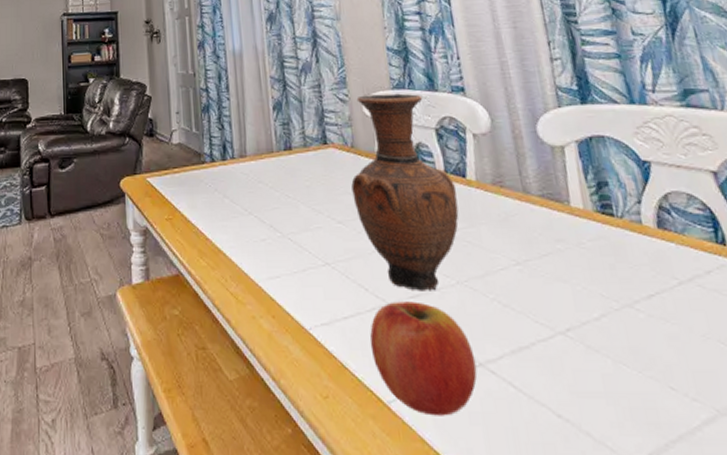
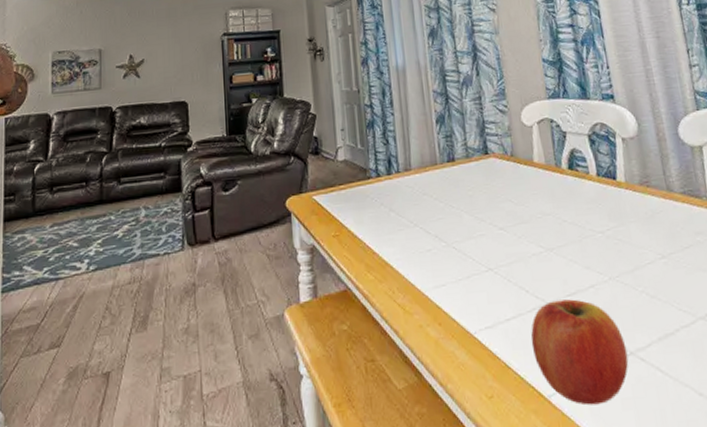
vase: present [351,93,459,291] -> none [511,102,611,289]

